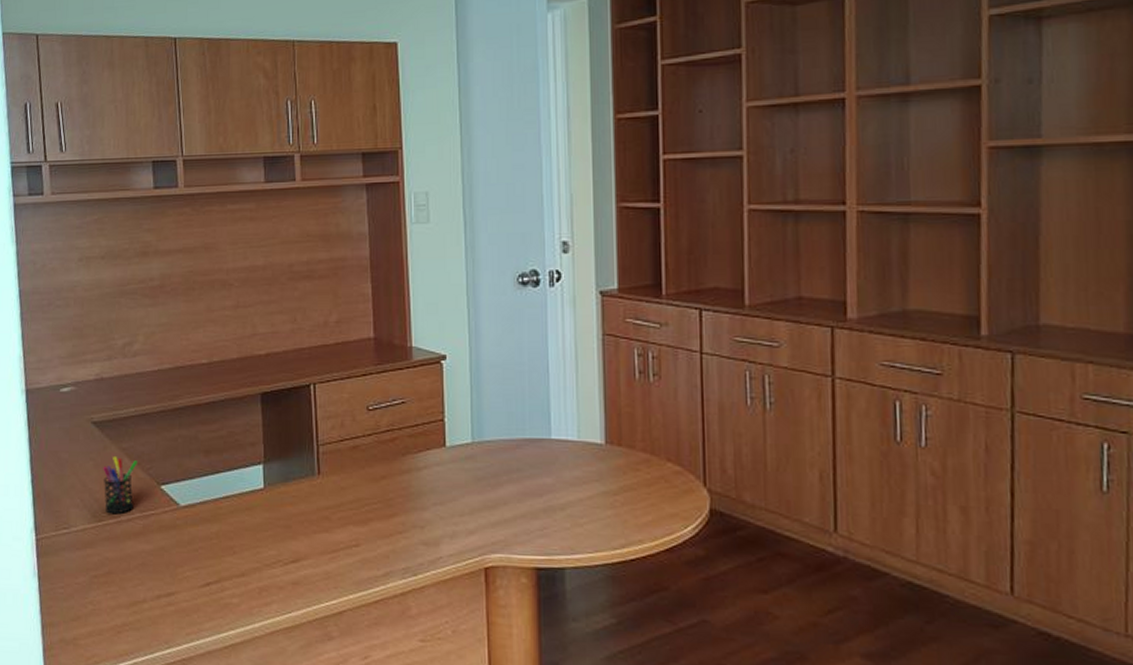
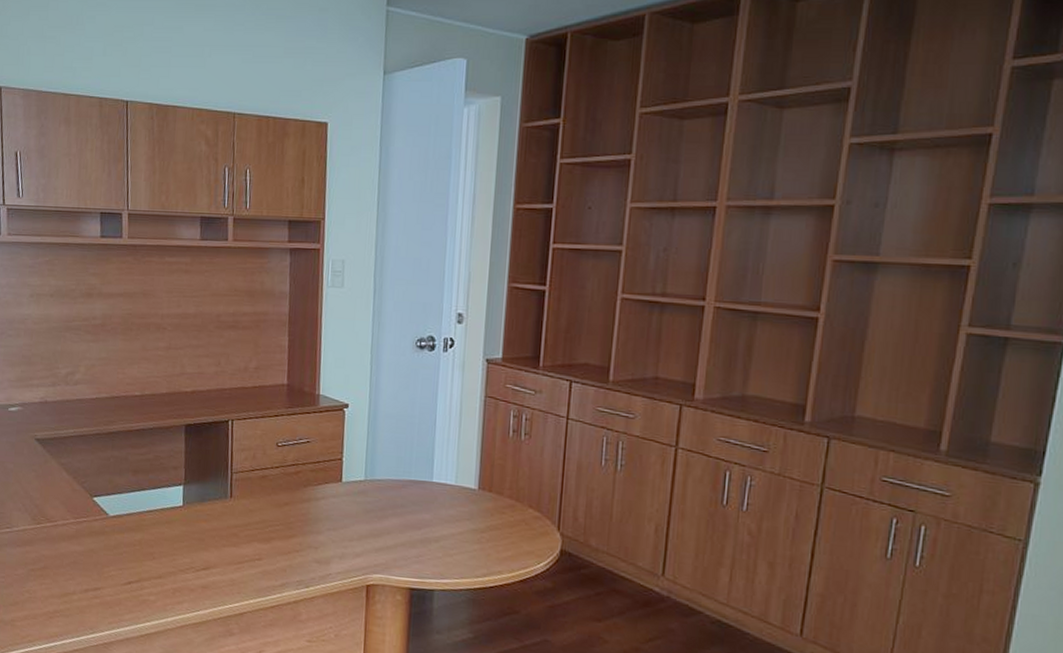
pen holder: present [103,455,137,515] -> none [43,469,74,519]

